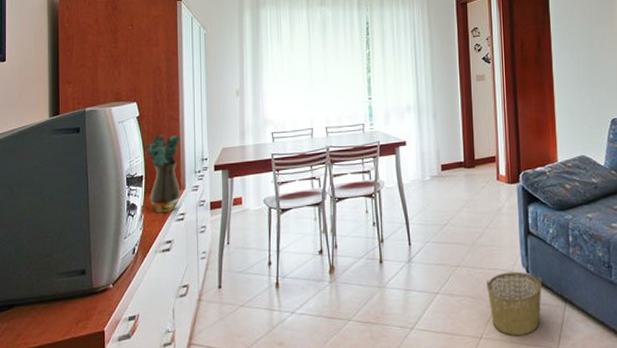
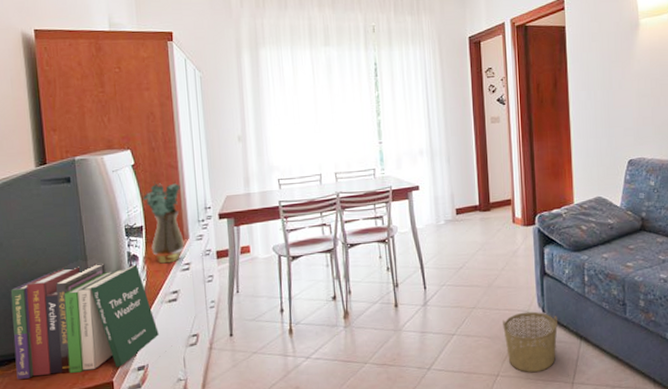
books: none [15,211,151,325] -> present [10,263,159,379]

